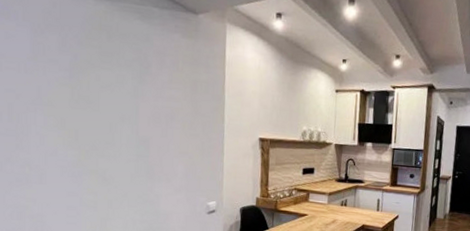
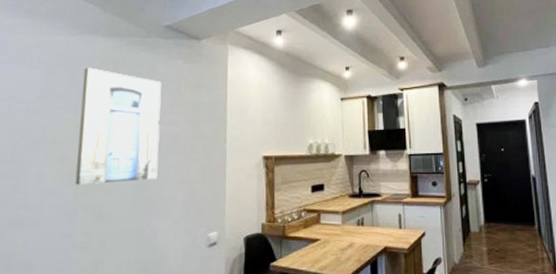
wall art: none [75,31,159,151] -> present [75,67,162,185]

